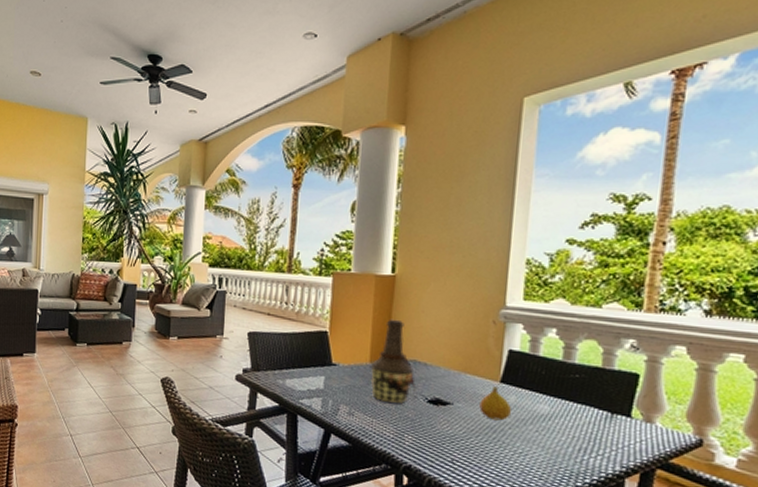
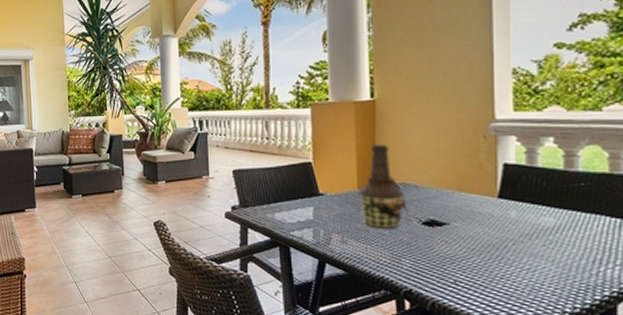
fruit: present [479,386,512,421] -> none [478,203,514,237]

